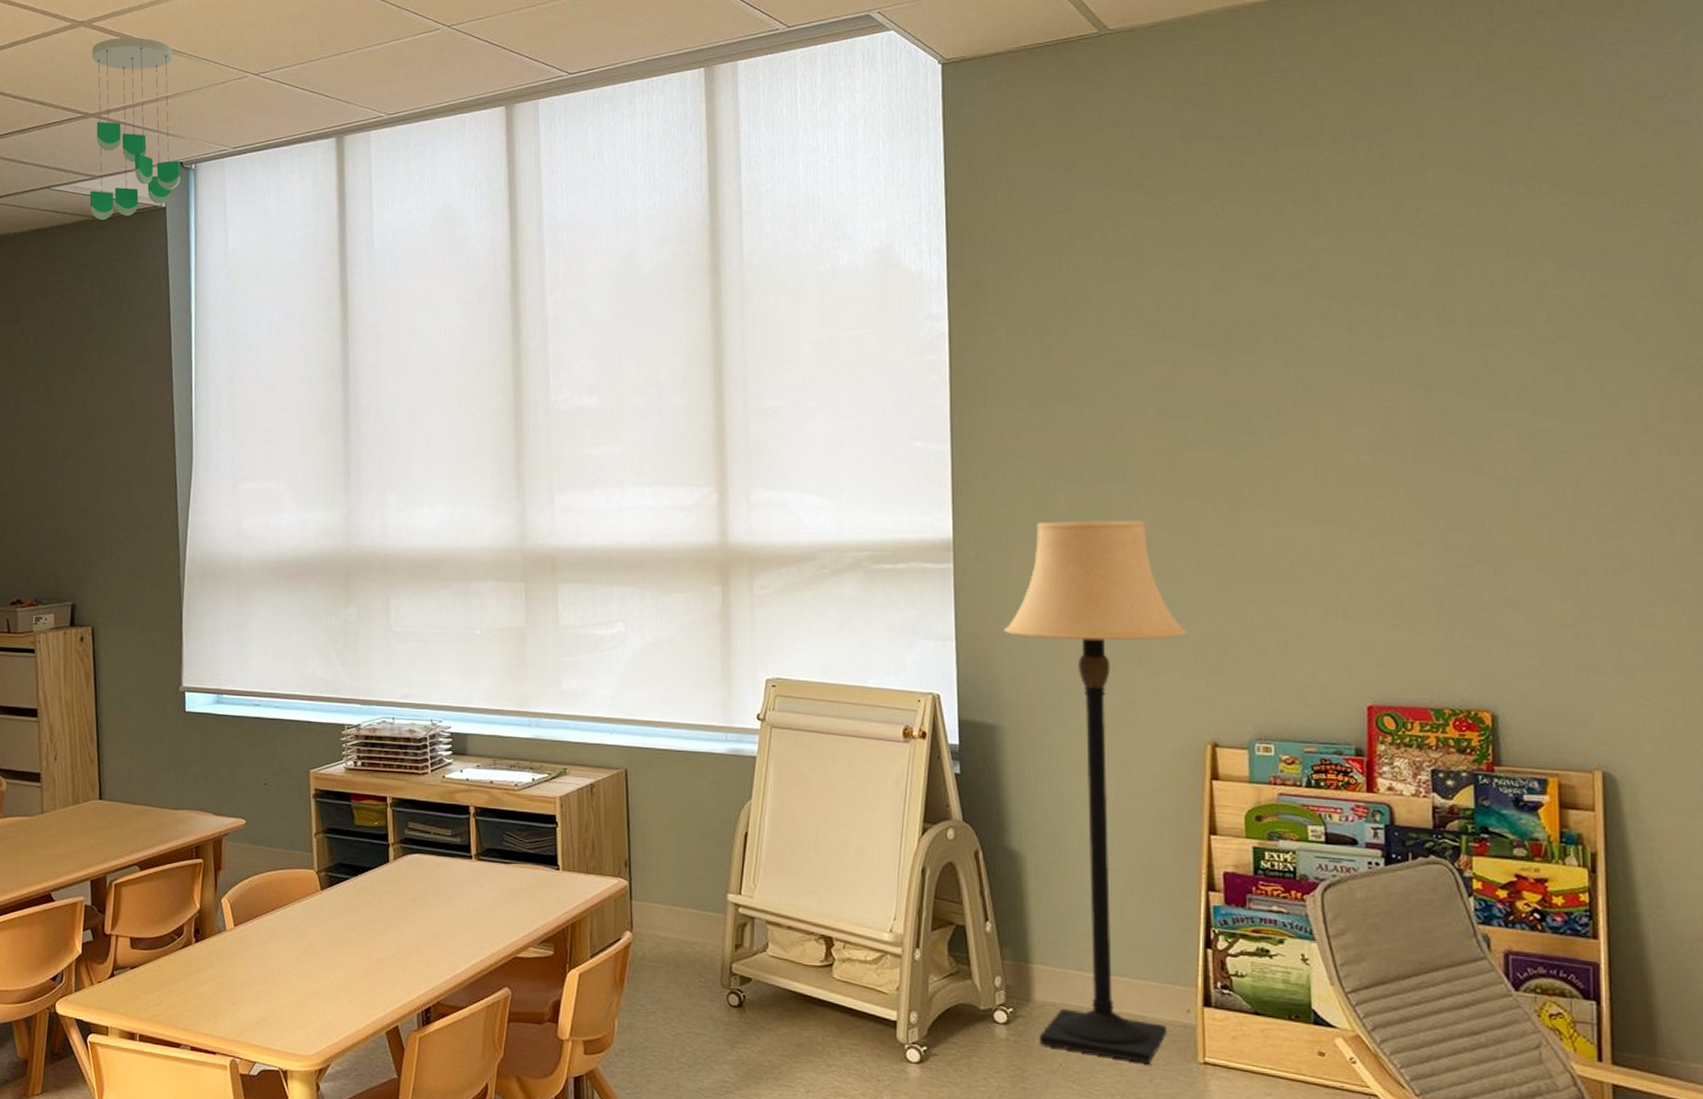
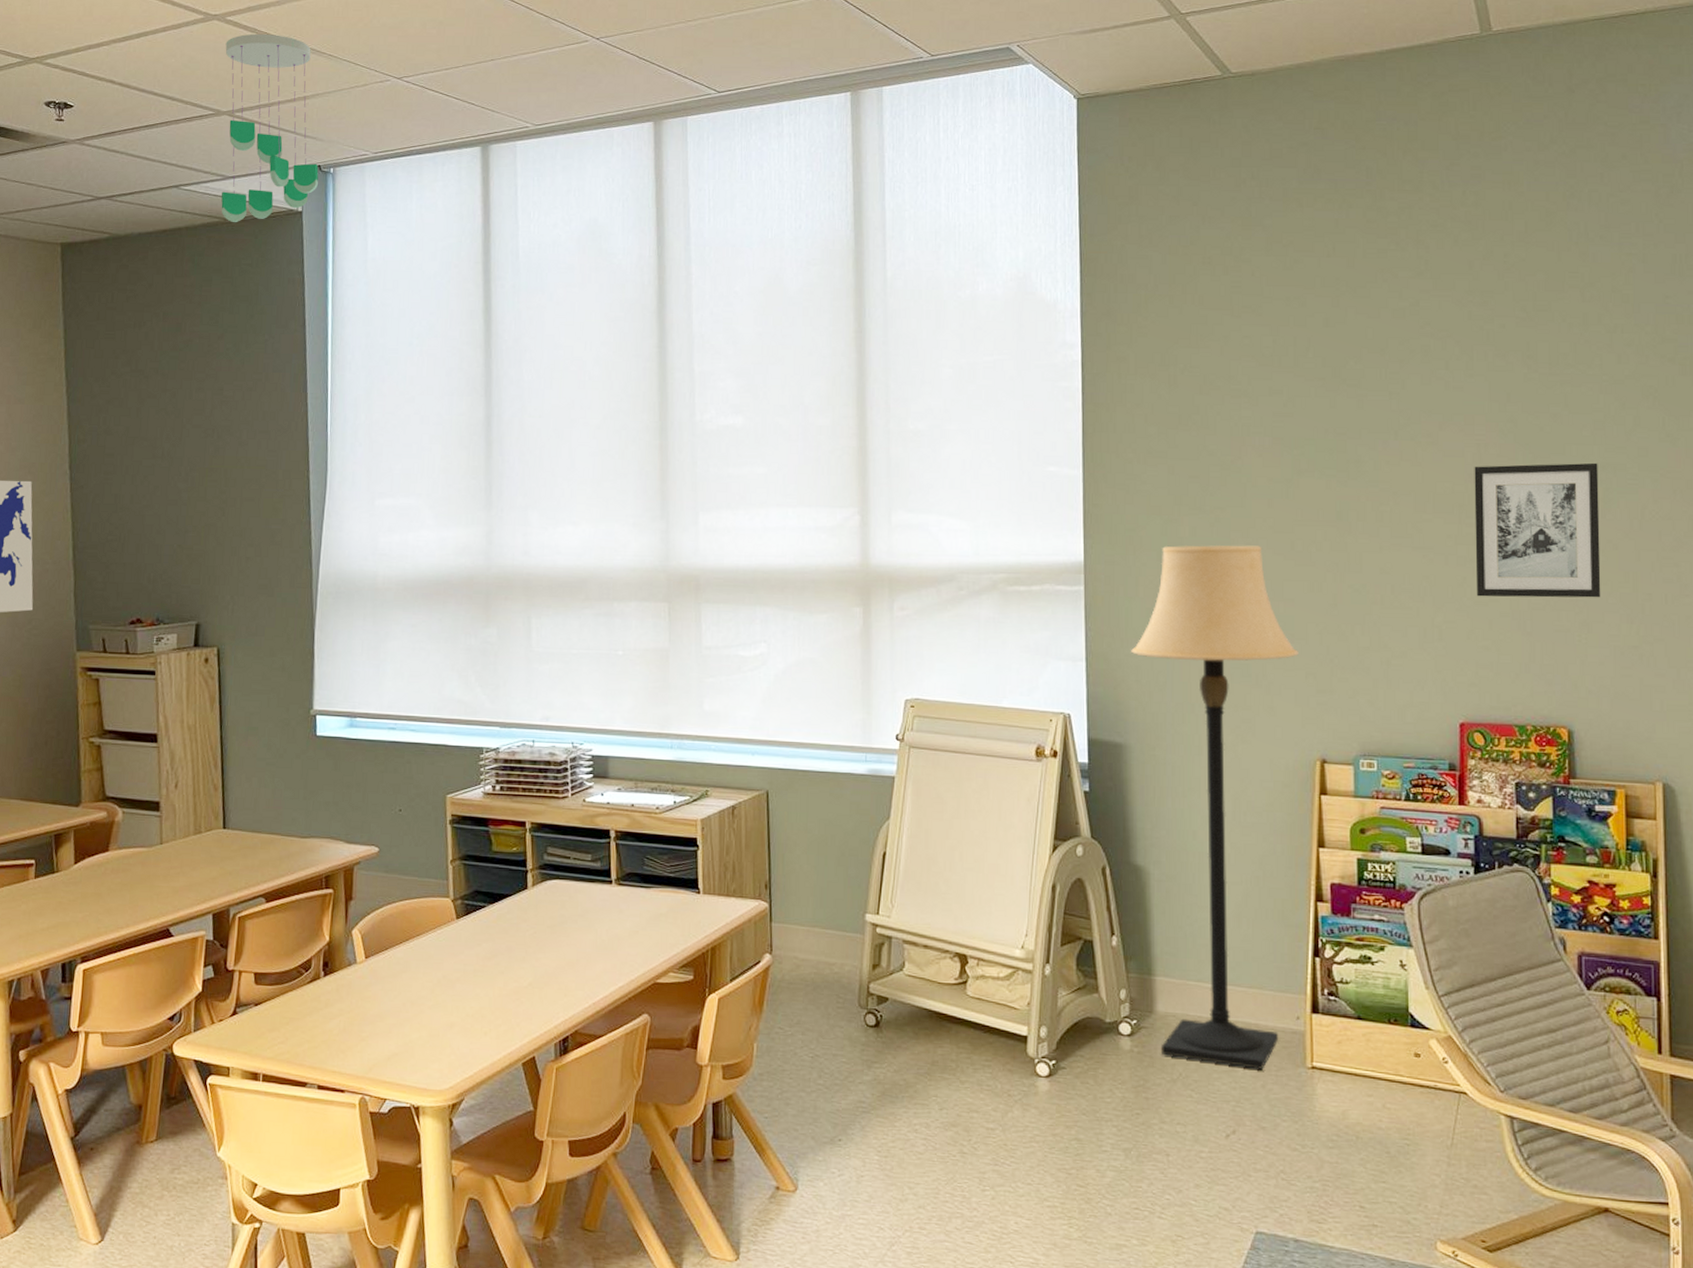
wall art: none [1382,428,1530,574] -> present [1474,462,1601,598]

